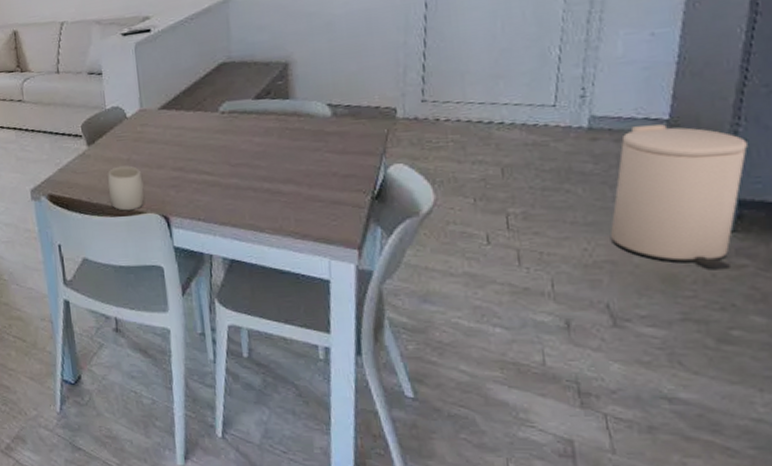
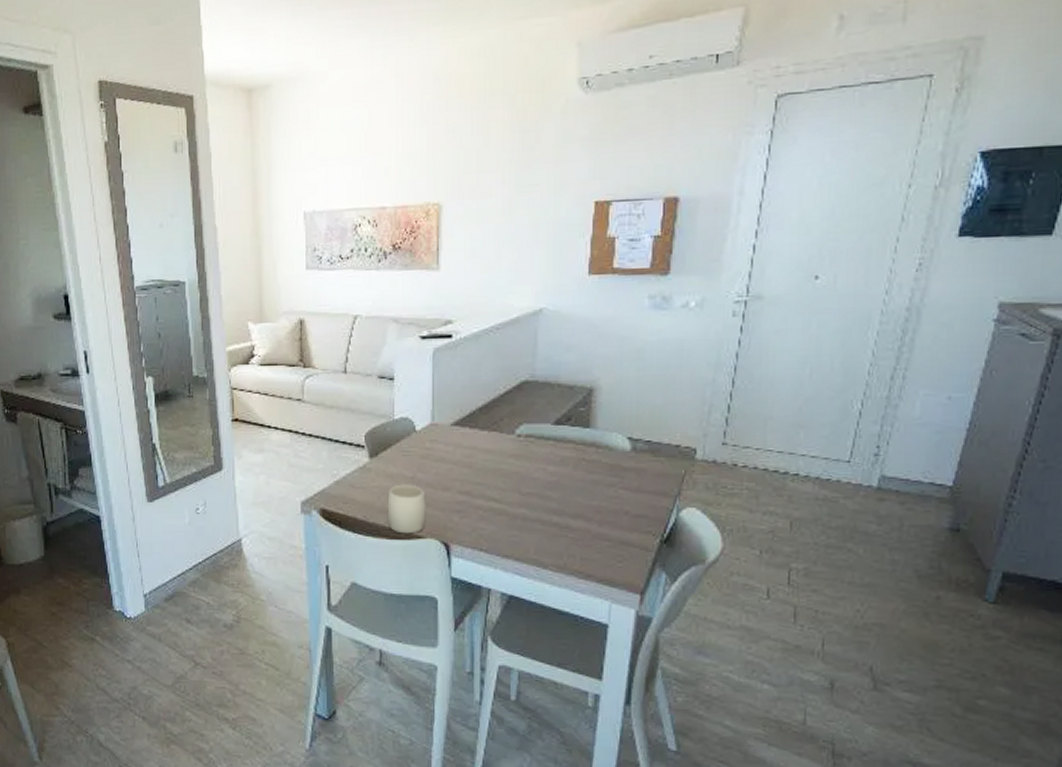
pedal bin: present [610,124,748,270] -> none [882,490,1018,640]

